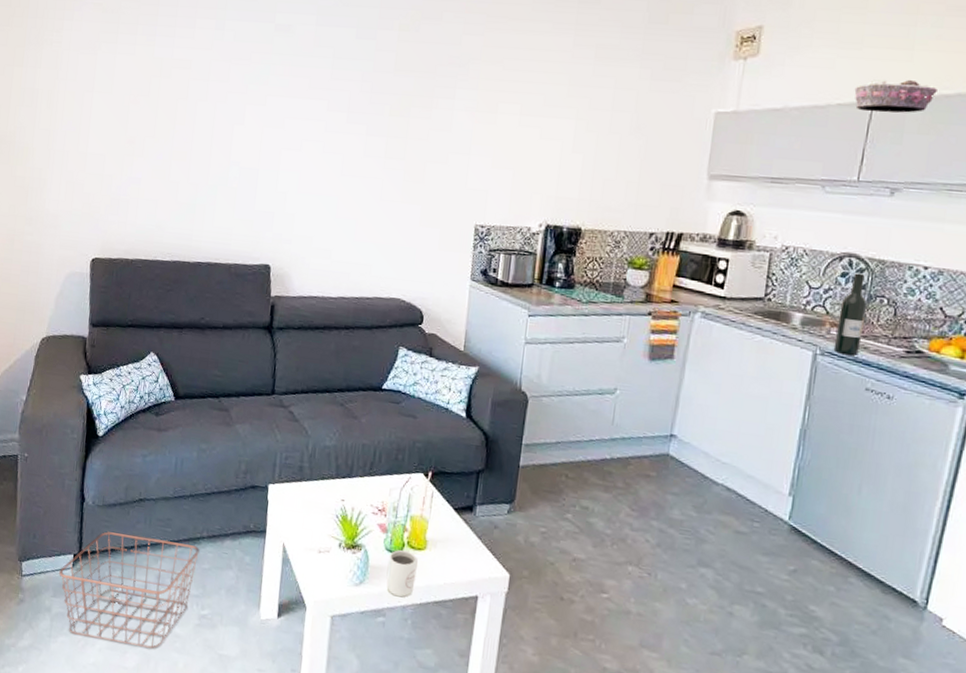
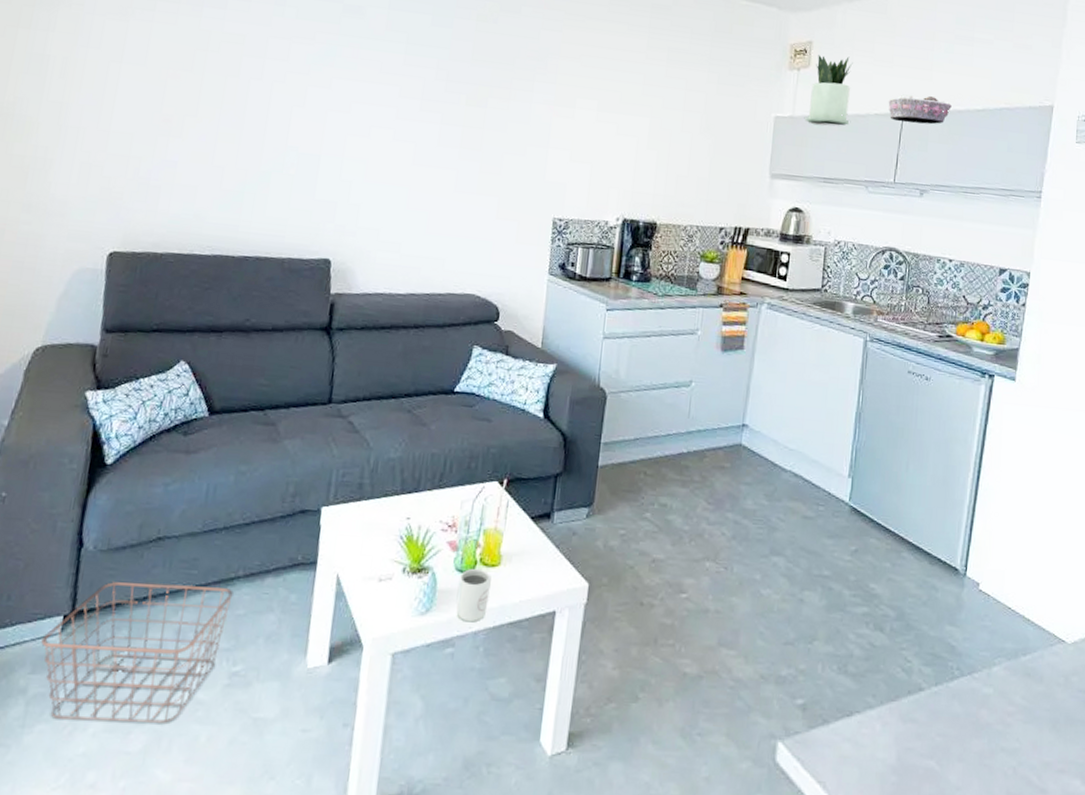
planter: none [750,40,812,121] -> present [804,55,853,127]
wine bottle: present [833,273,868,355] -> none [880,265,907,341]

